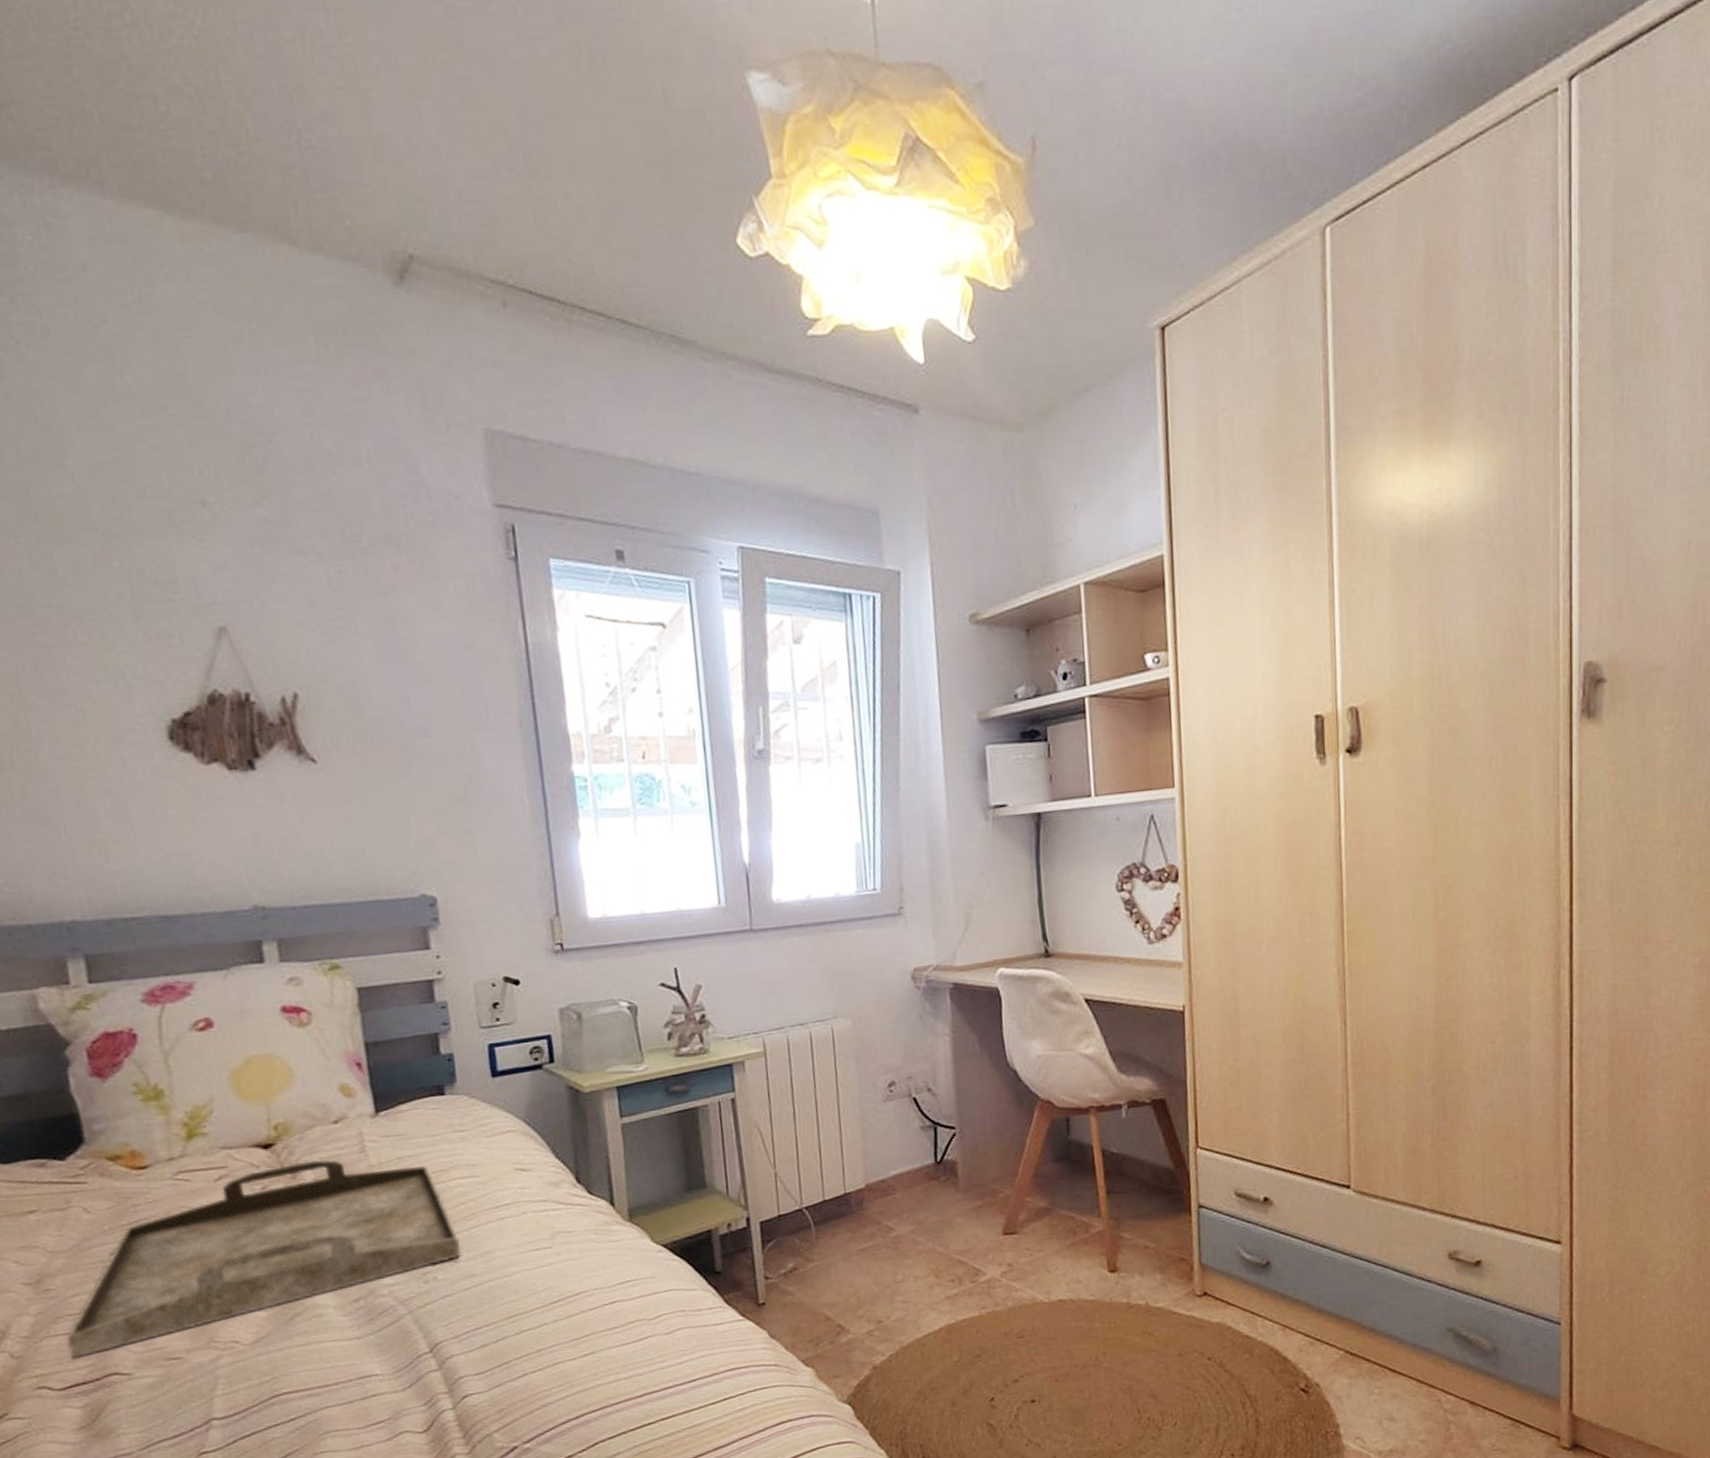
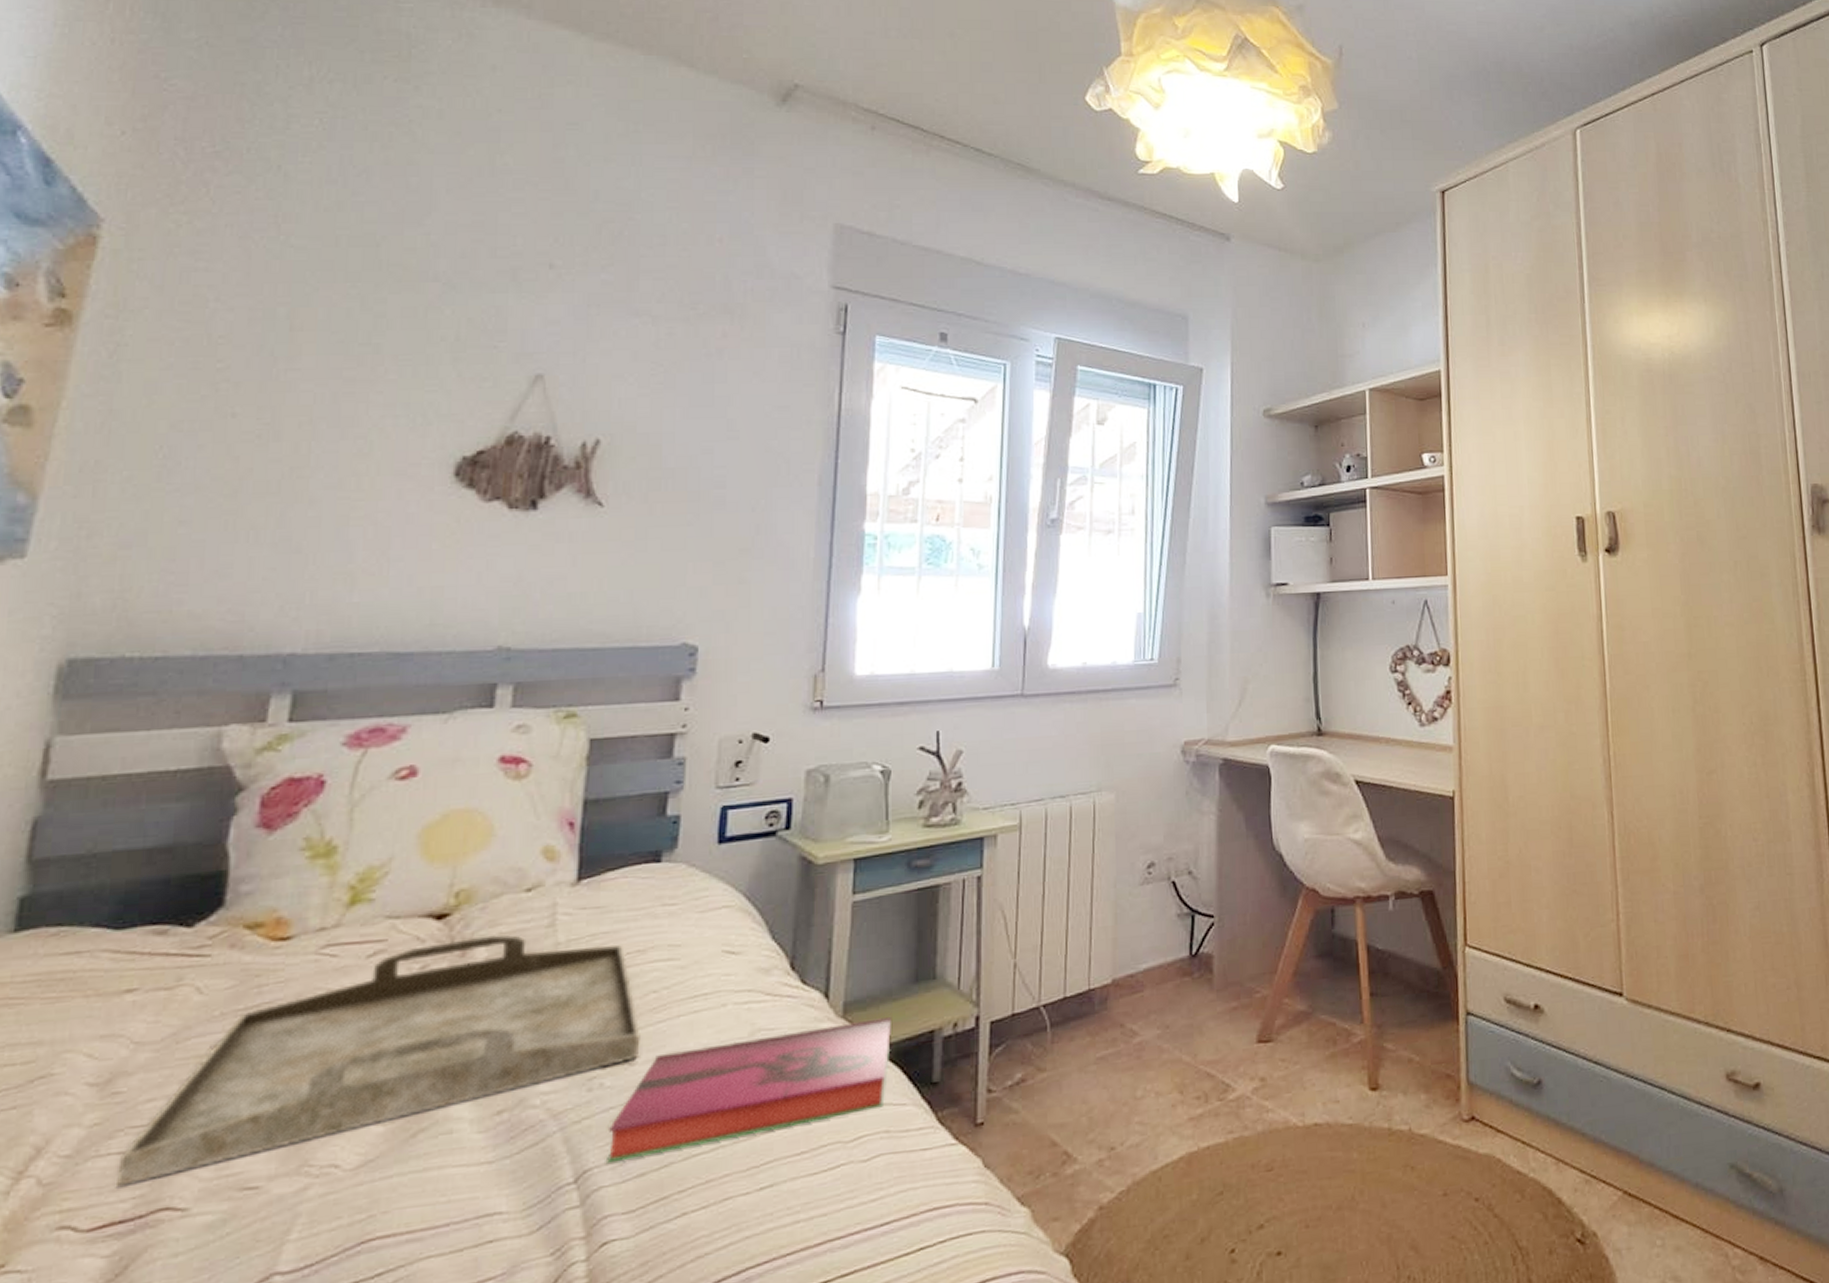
hardback book: none [449,1220,677,1338] -> present [605,1017,893,1163]

